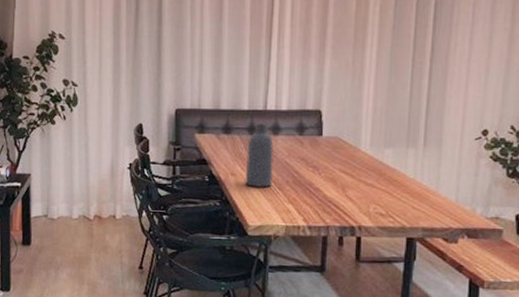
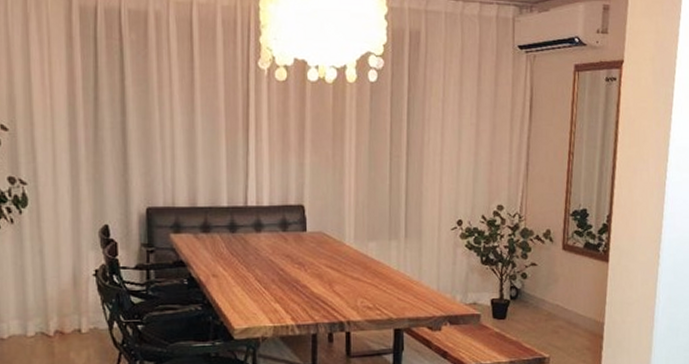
vase: present [245,124,274,188] -> none [228,221,257,289]

